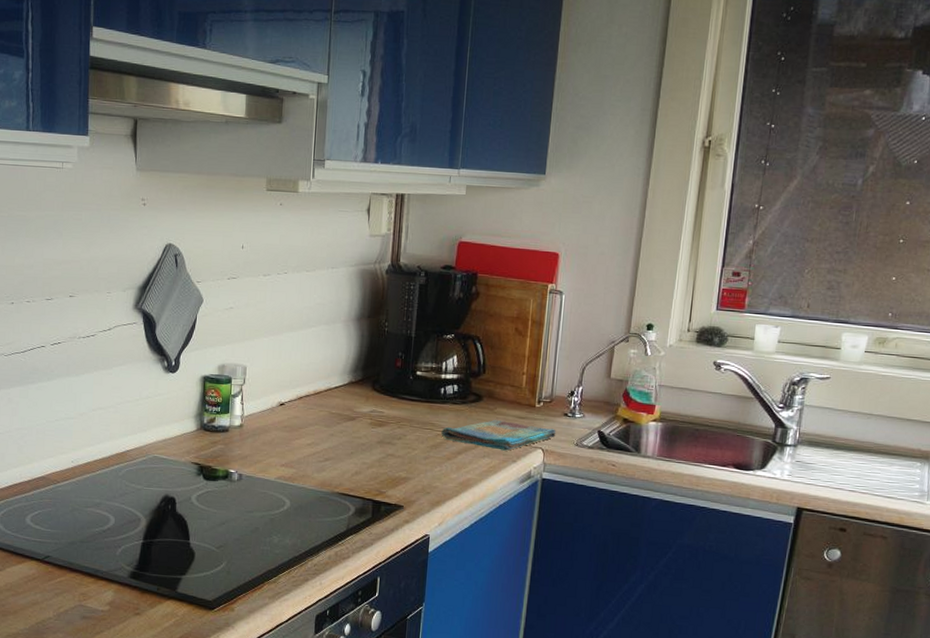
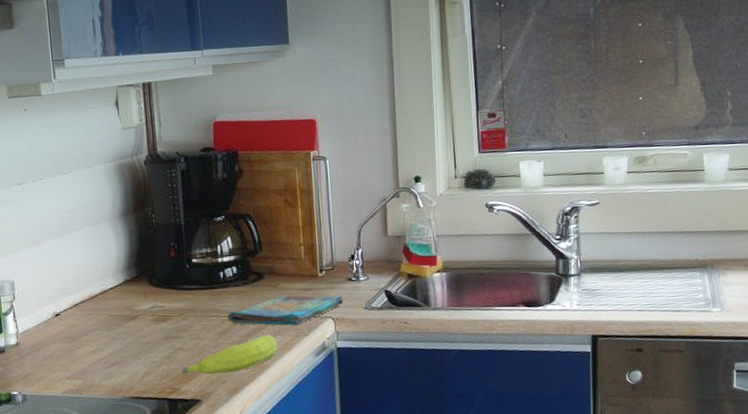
fruit: none [390,455,485,486] -> present [181,334,278,375]

